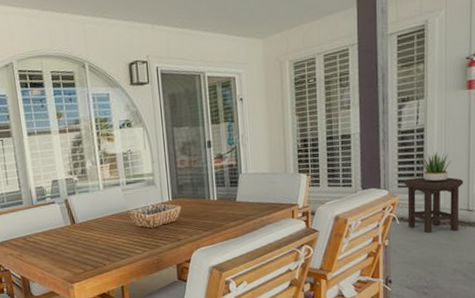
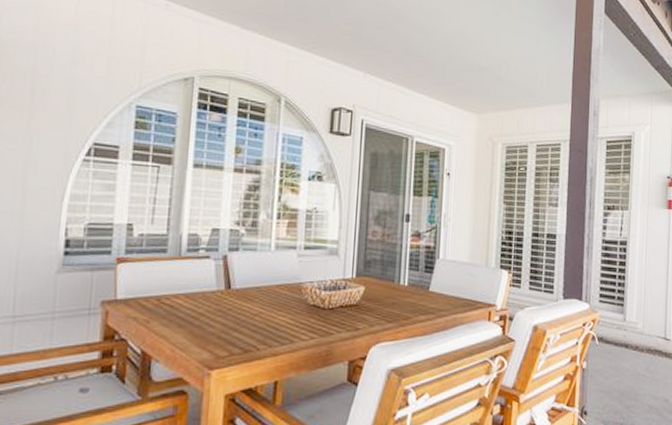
stool: present [404,177,464,233] -> none [605,294,662,361]
potted plant: present [418,151,452,183] -> none [620,269,651,303]

